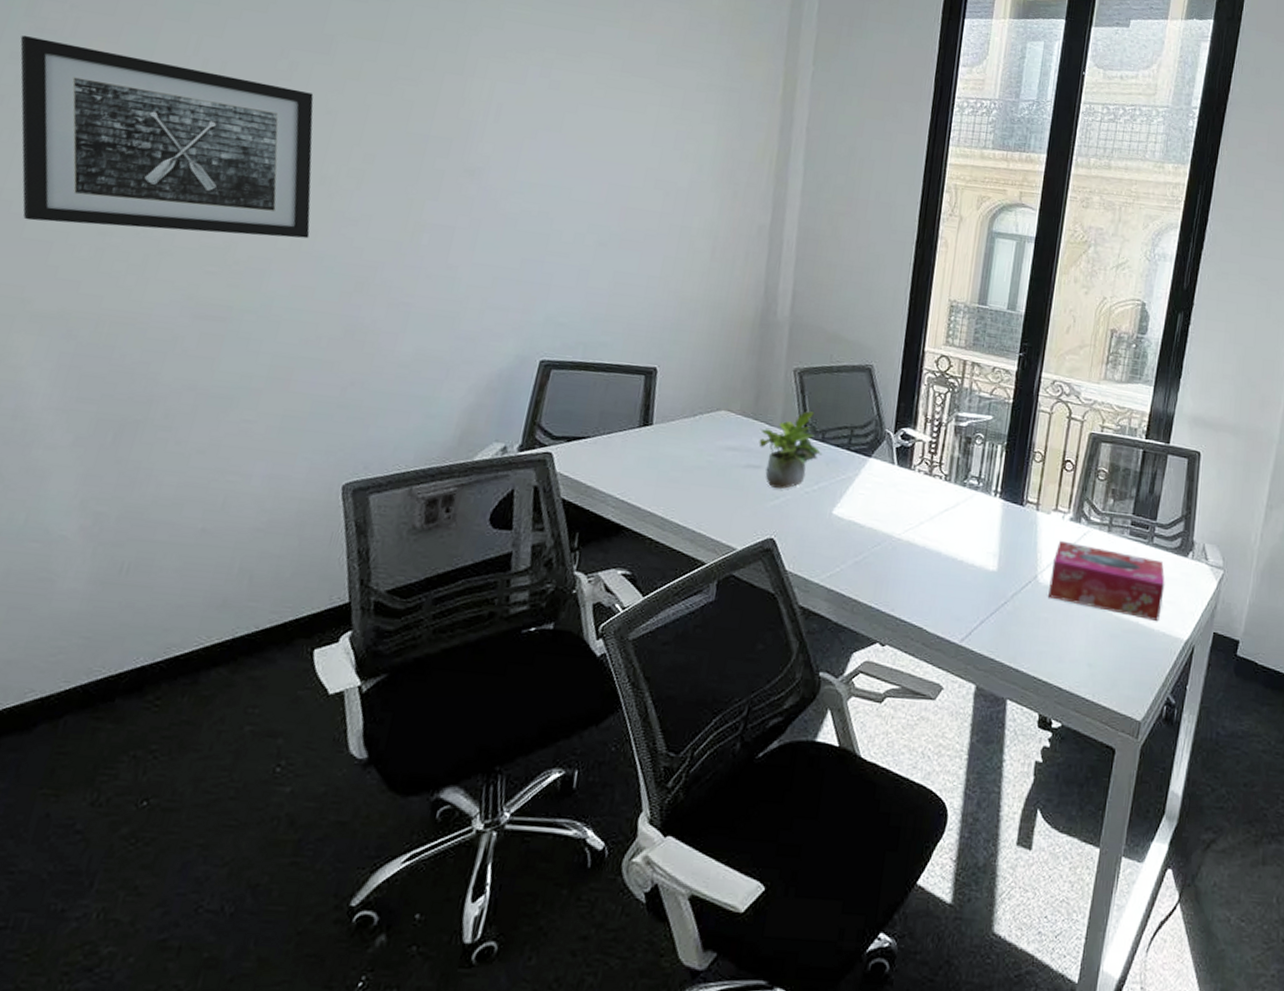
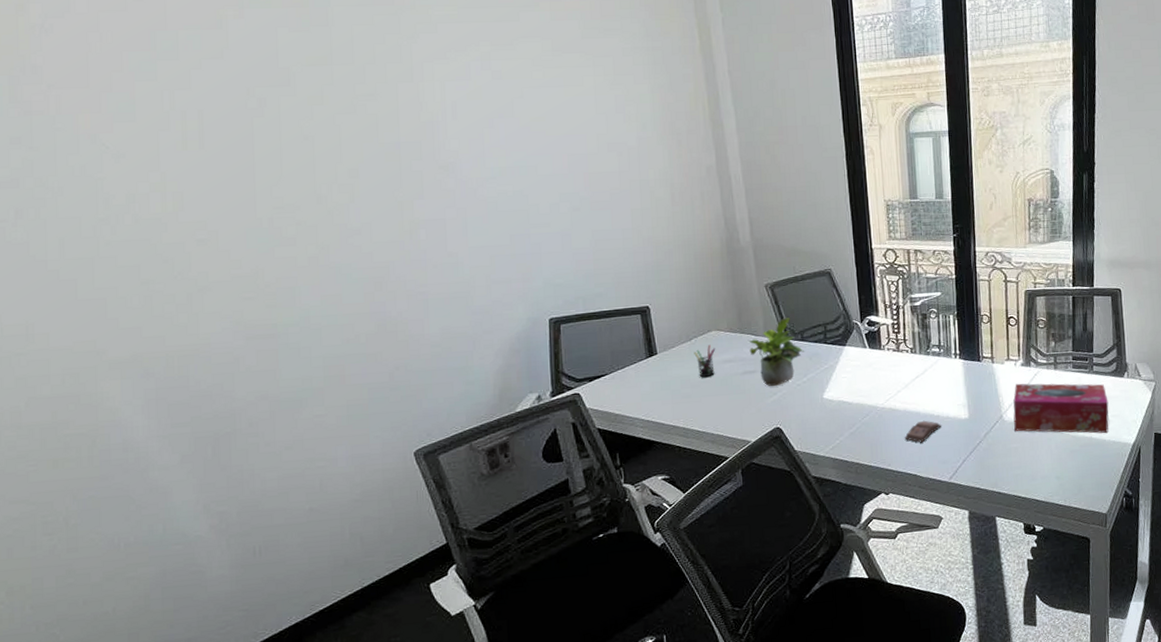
wall art: present [20,36,314,239] -> none [13,120,323,284]
pen holder: none [694,425,721,463] -> present [694,345,716,378]
book: none [917,563,965,591] -> present [904,420,942,443]

